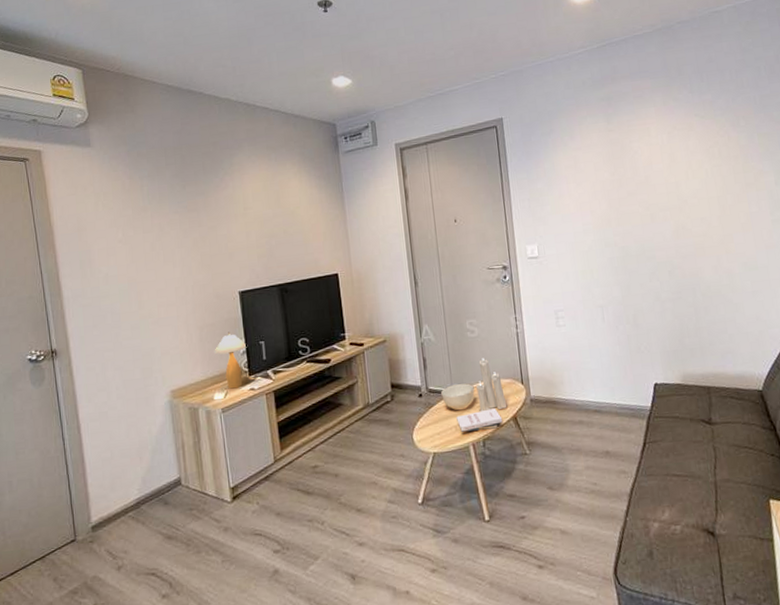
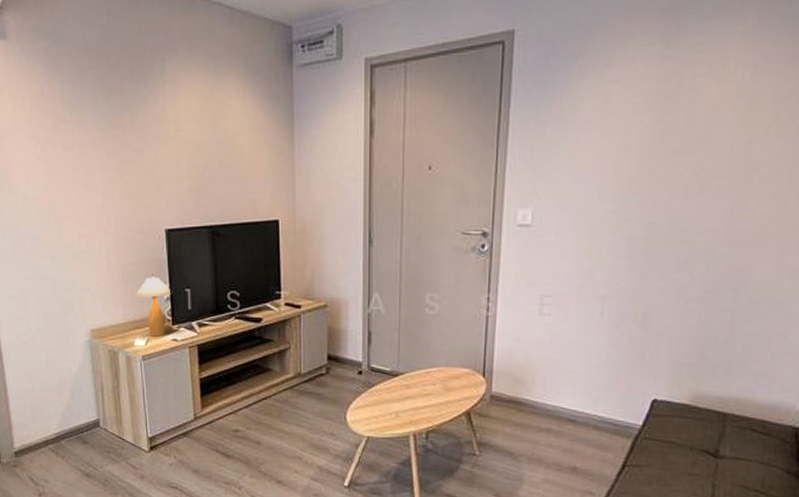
bowl: present [440,383,475,411] -> none [383,365,424,396]
books: present [456,408,503,432] -> none [399,399,453,422]
candle: present [476,358,507,412] -> none [427,340,461,402]

